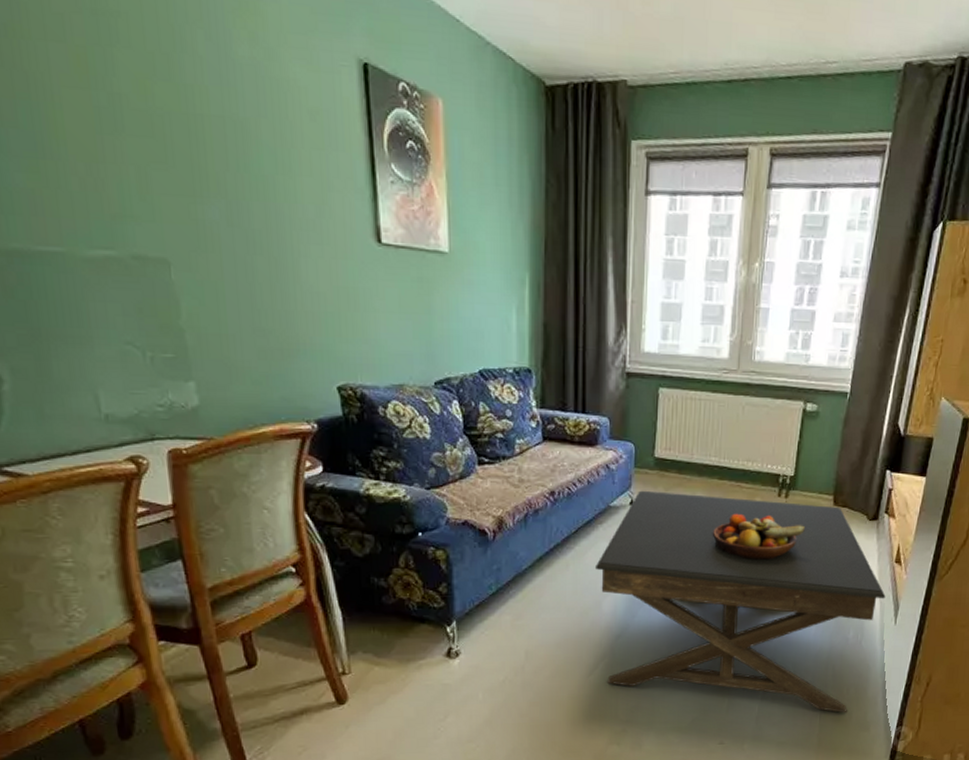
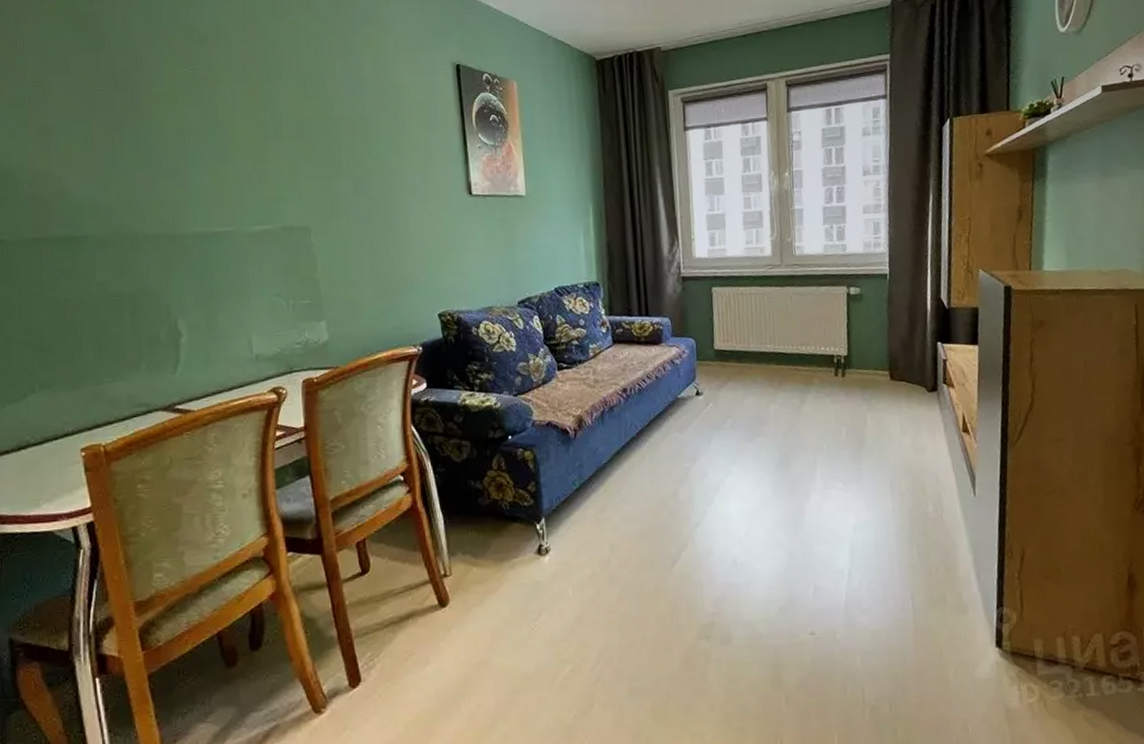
coffee table: present [594,490,886,713] -> none [668,380,959,595]
fruit bowl: present [712,513,806,560] -> none [776,395,867,440]

